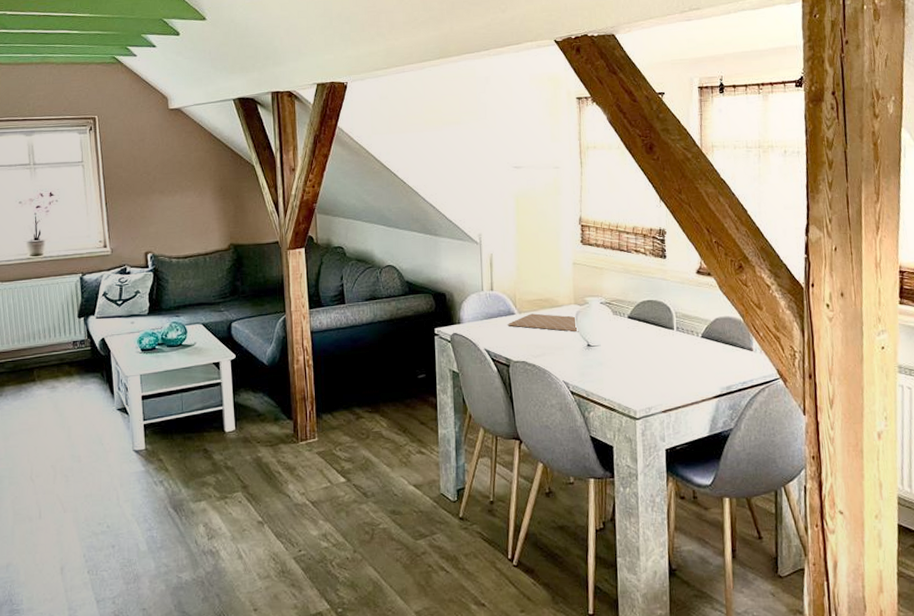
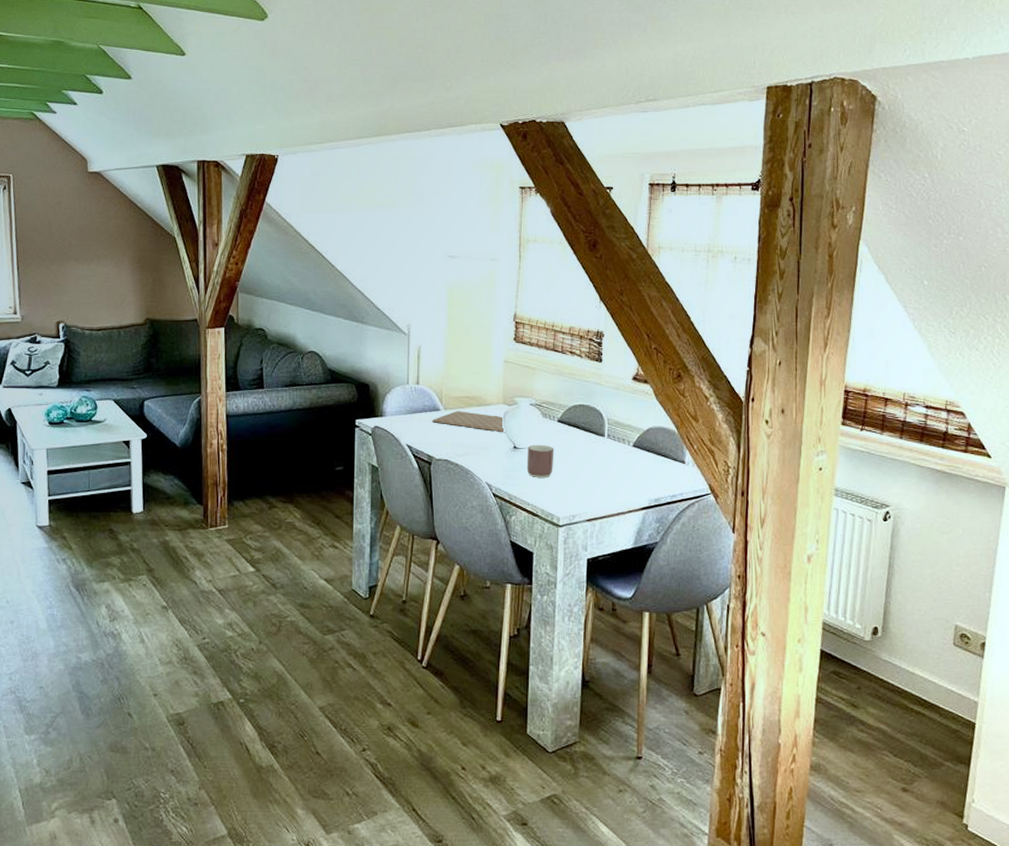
mug: none [600,341,627,373] -> present [526,444,554,477]

